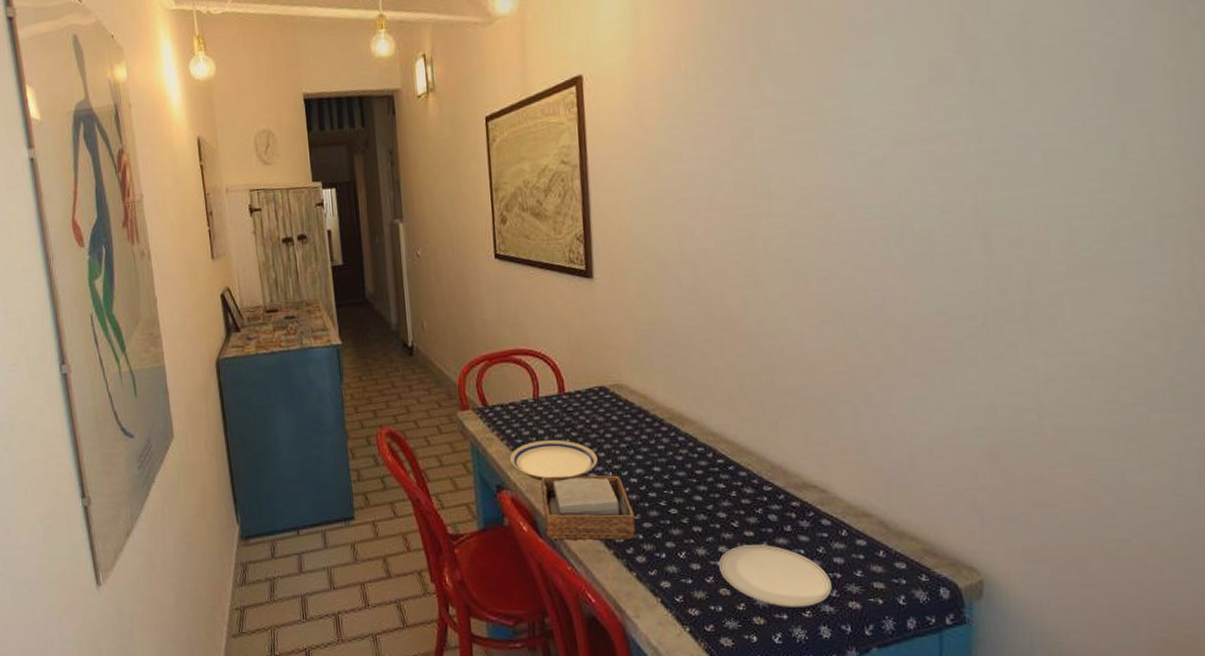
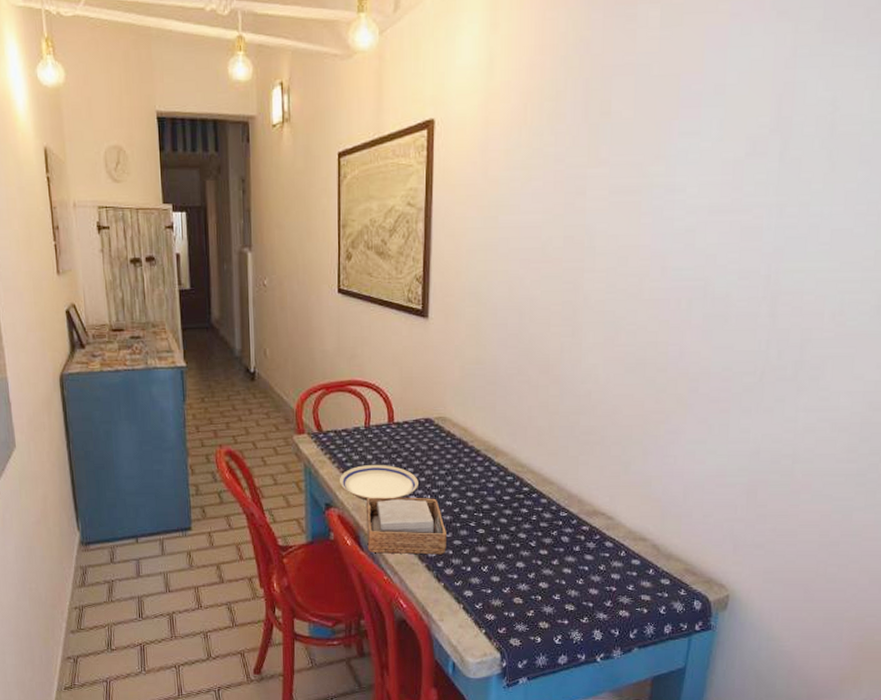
plate: present [719,545,832,607] -> none [515,562,607,614]

